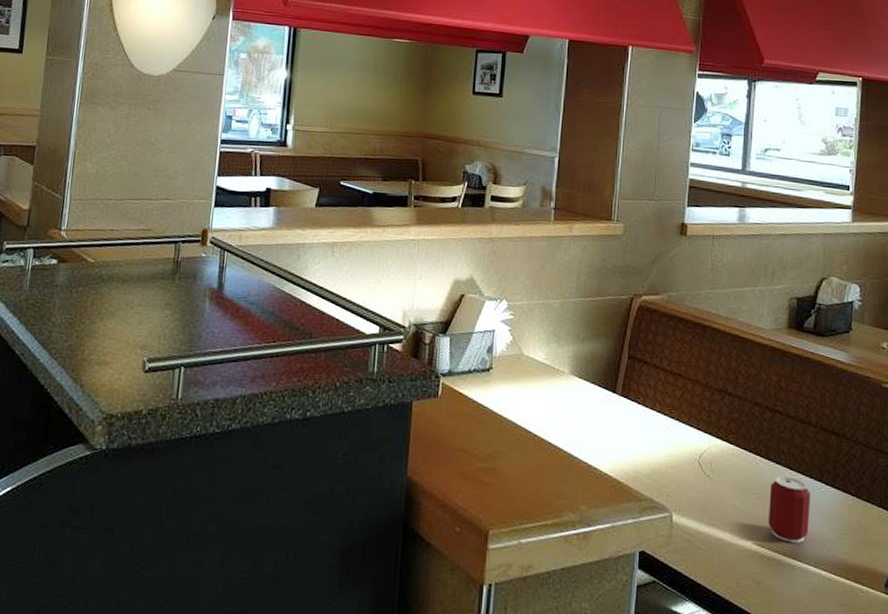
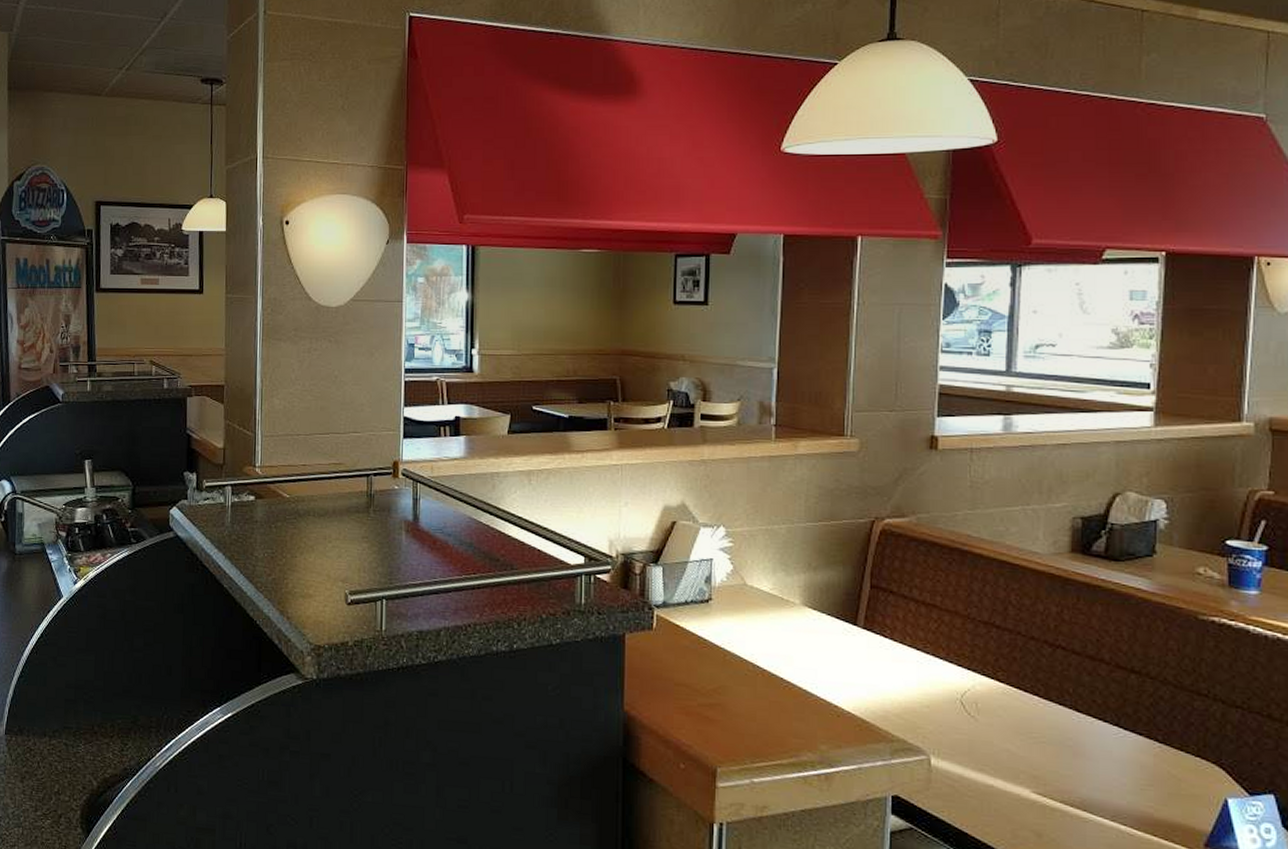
can: present [768,475,810,543] -> none [1049,718,1104,794]

